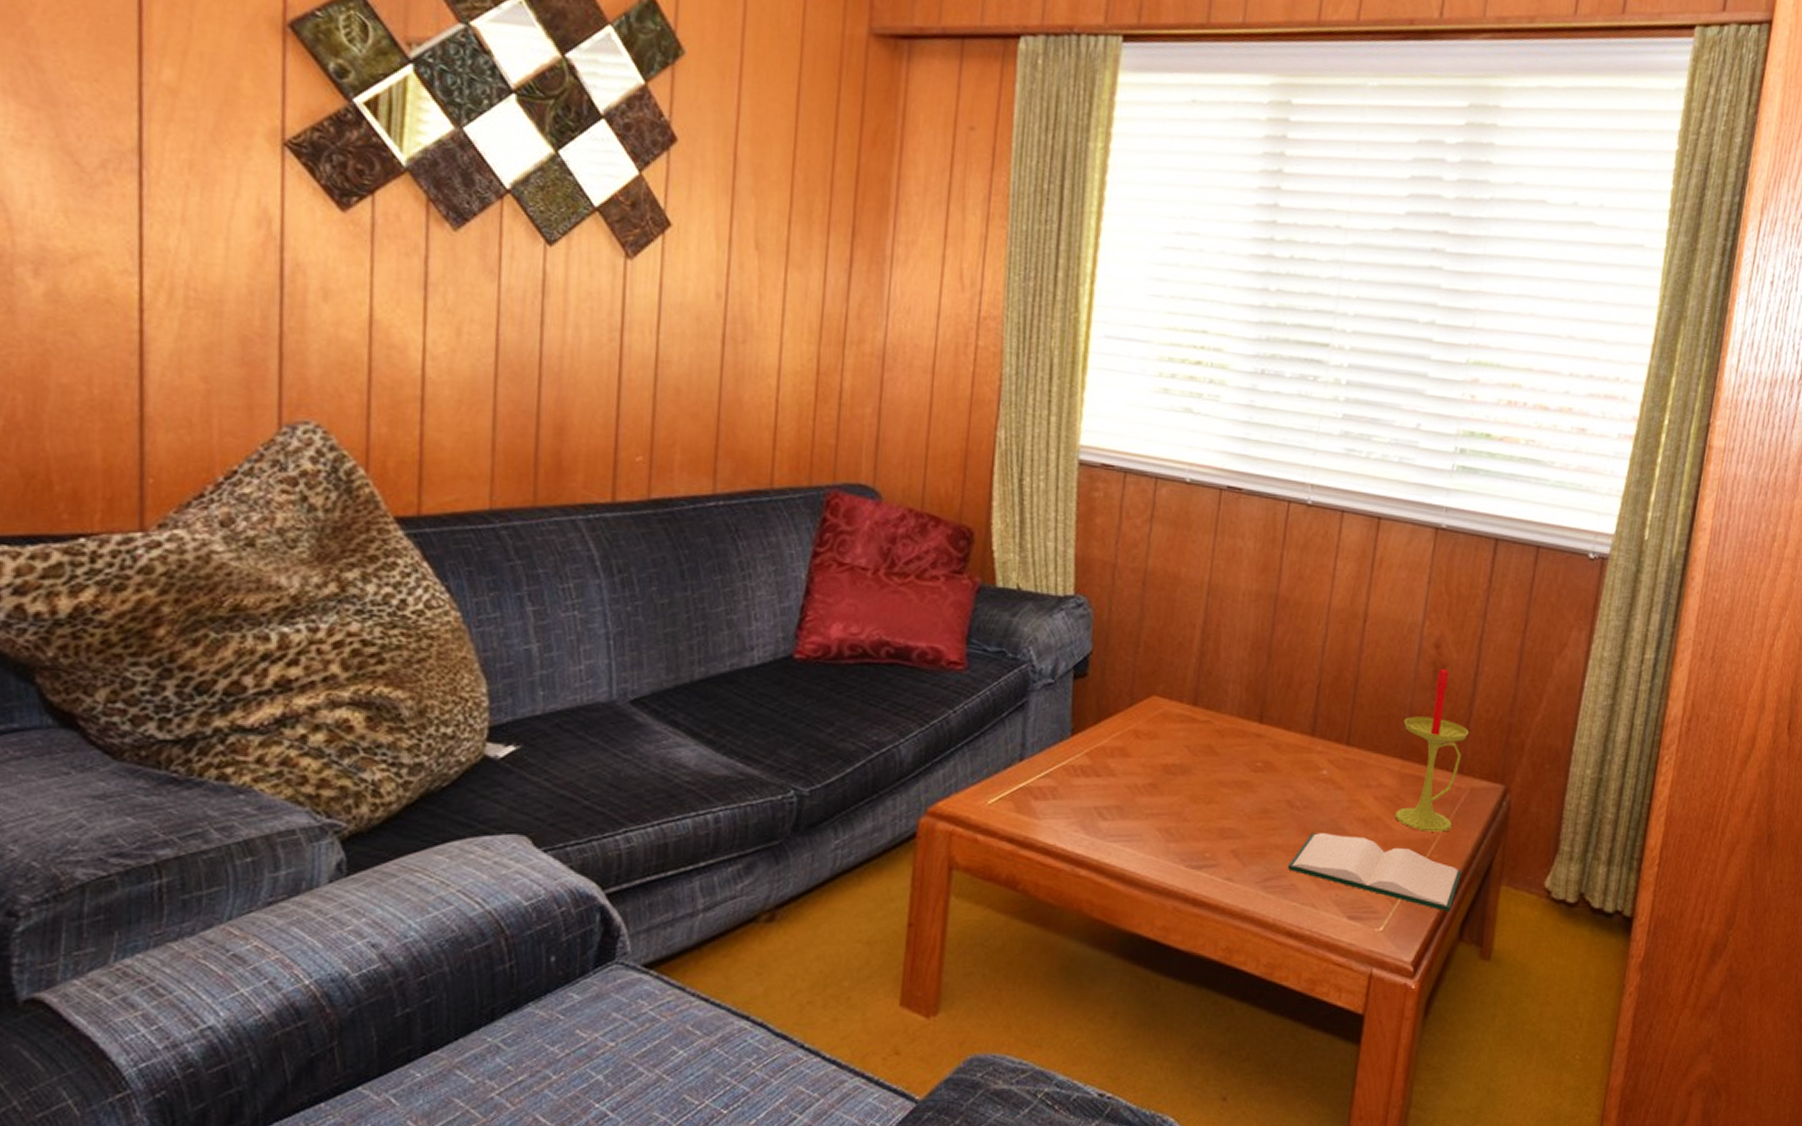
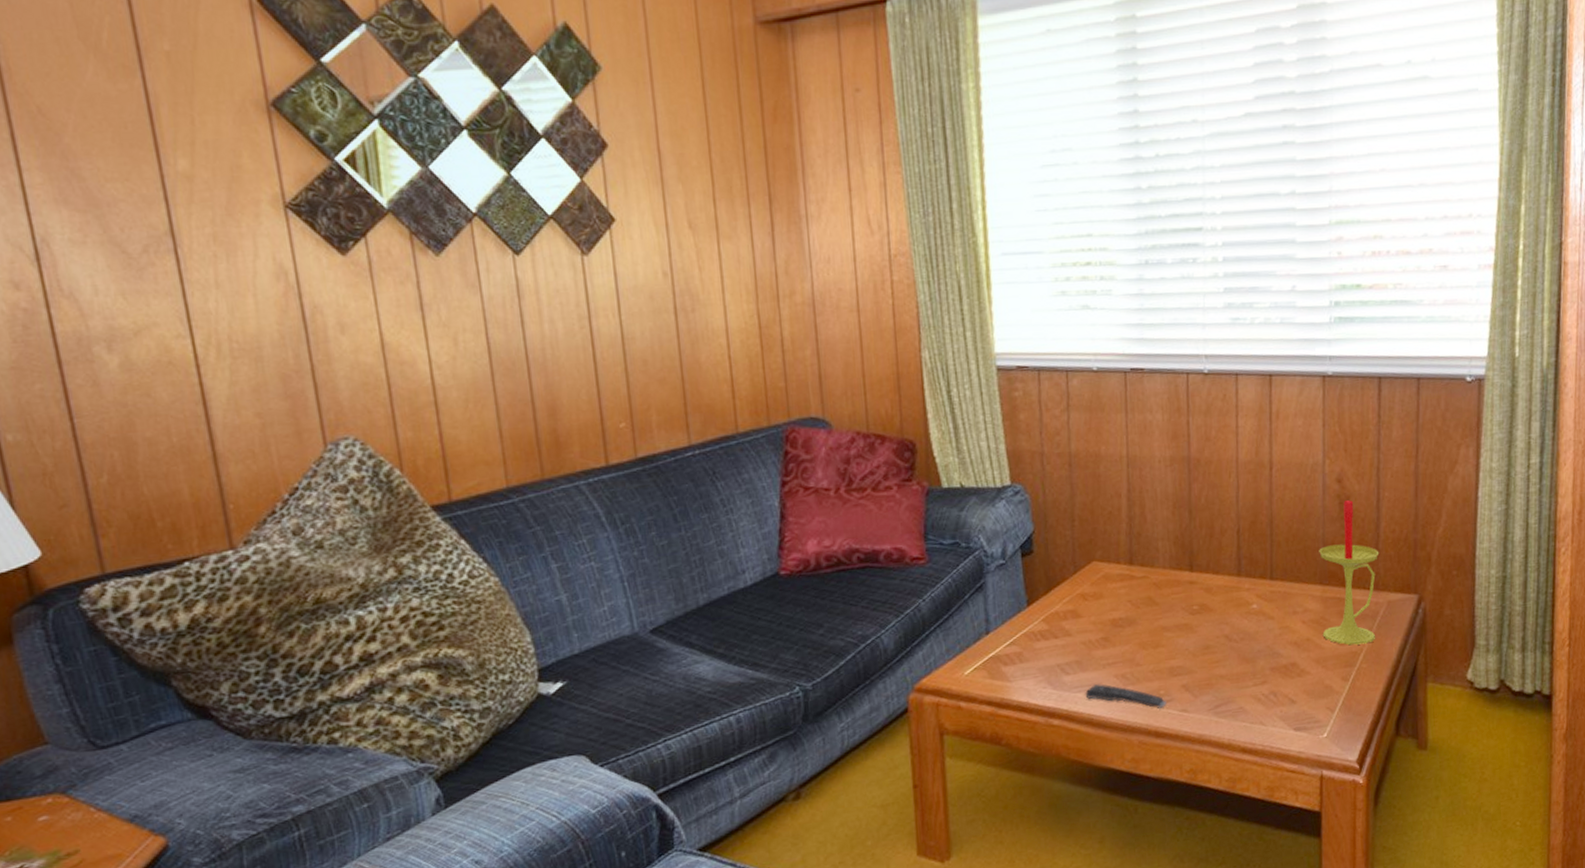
remote control: none [1121,836,1211,873] -> present [1085,684,1167,709]
hardback book: present [1288,833,1461,912] -> none [1234,658,1390,713]

